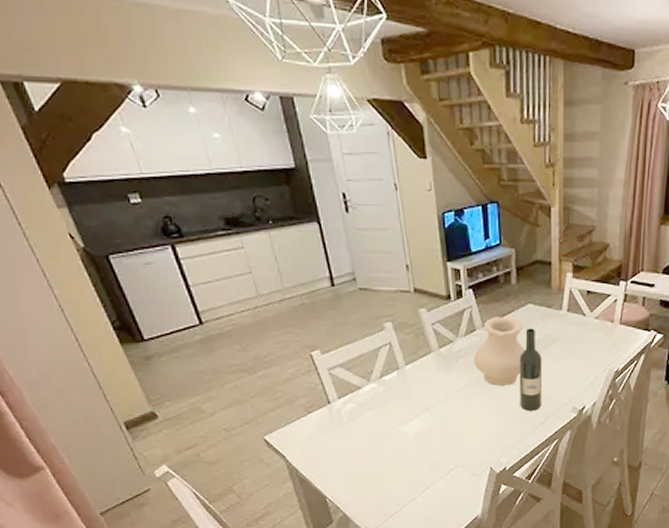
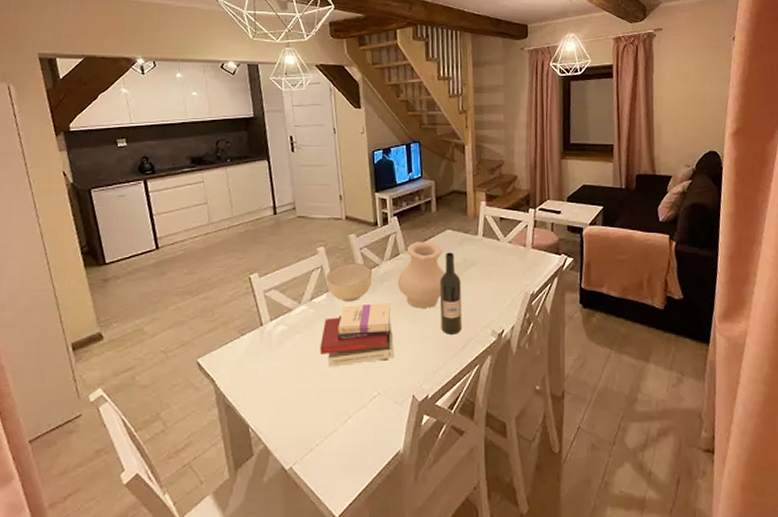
books: none [393,380,471,443] -> present [320,303,394,367]
bowl: none [395,340,447,380] -> present [326,263,373,302]

